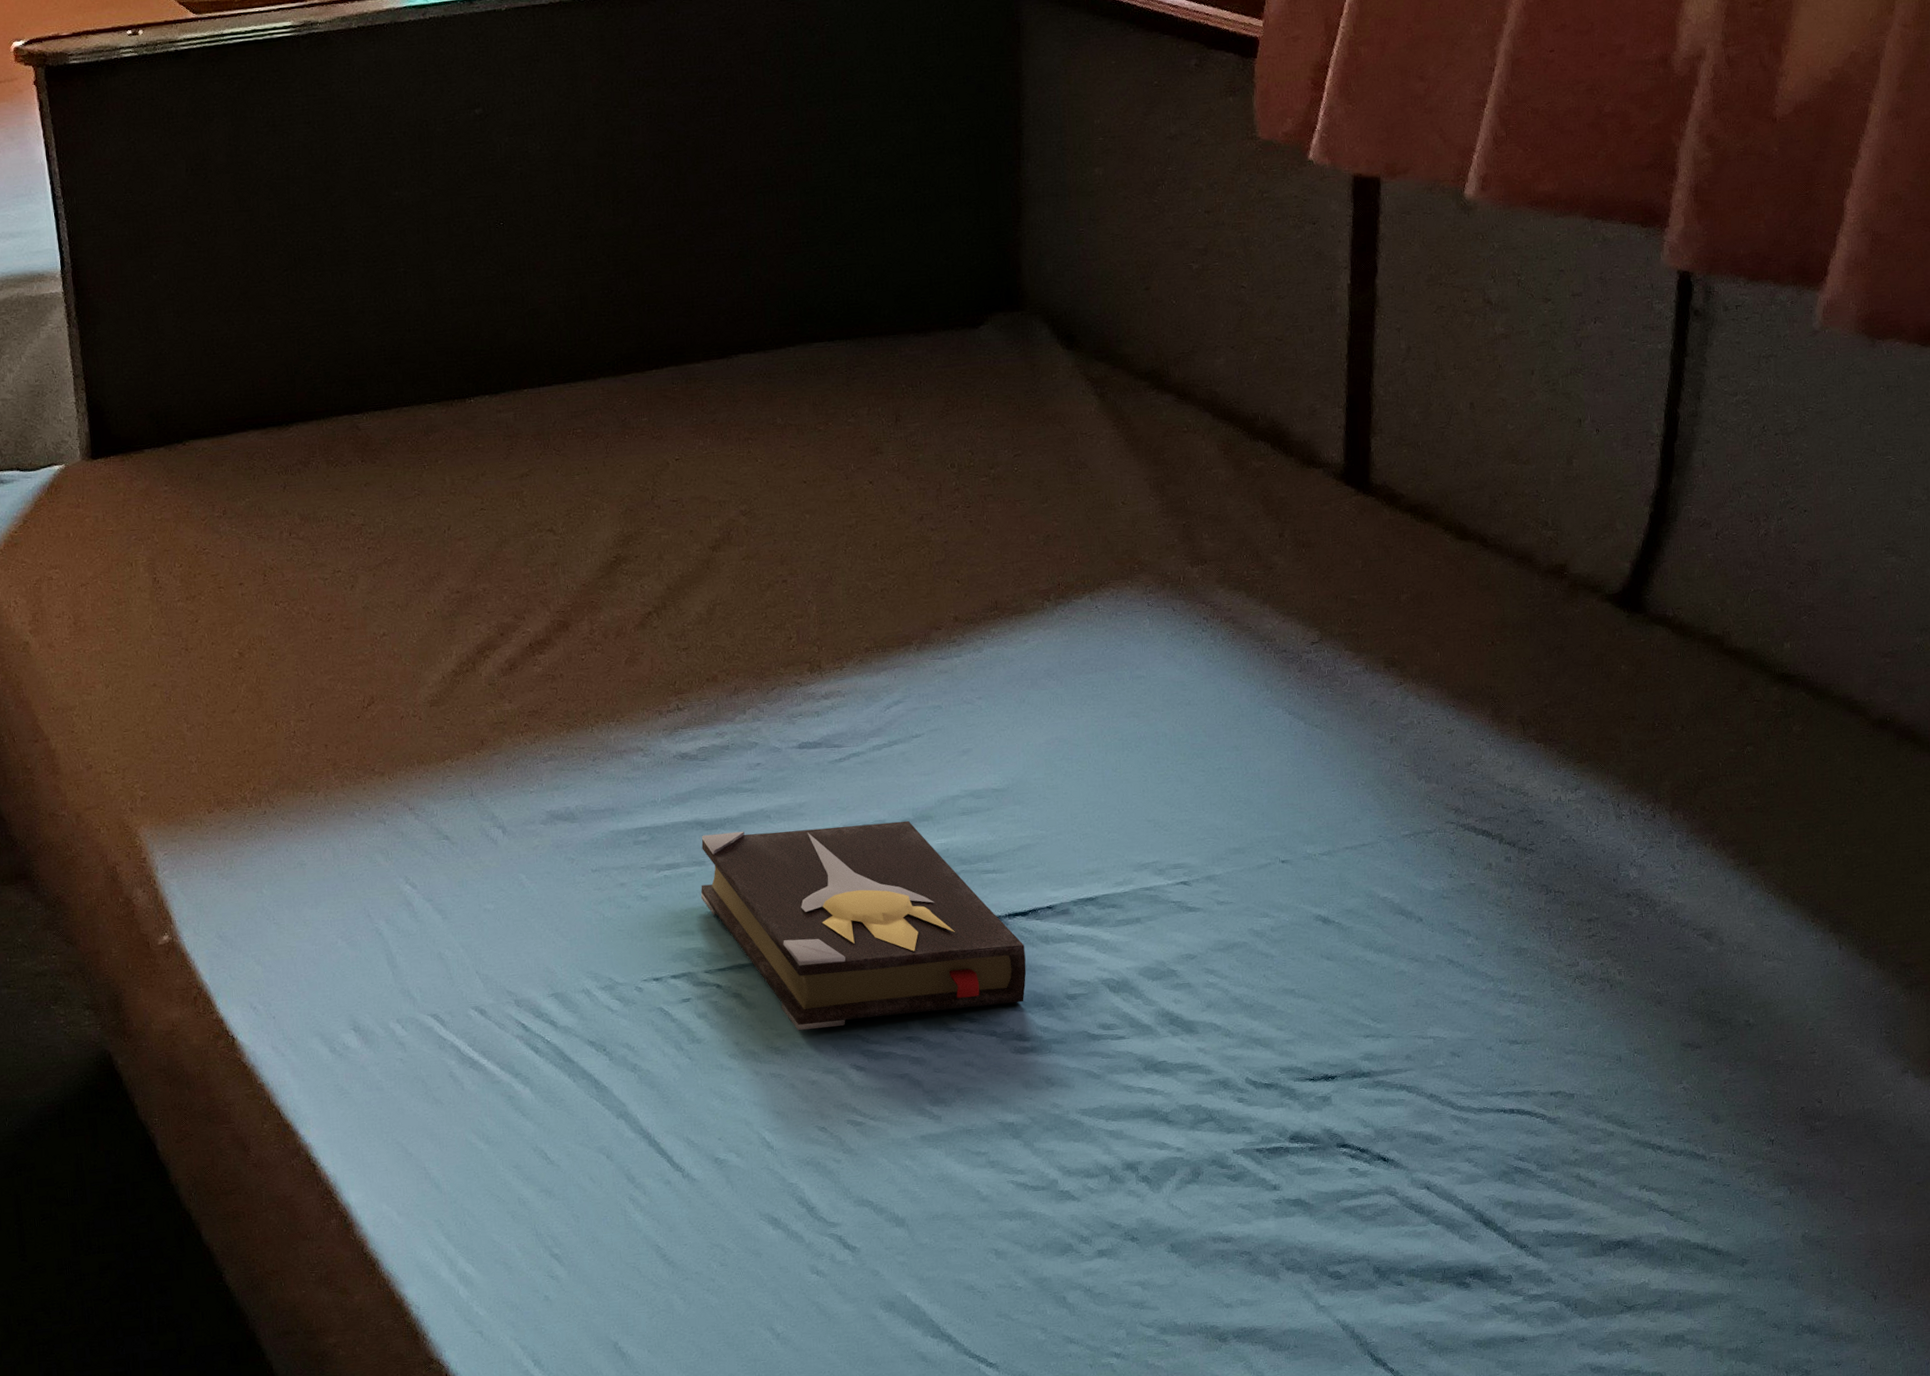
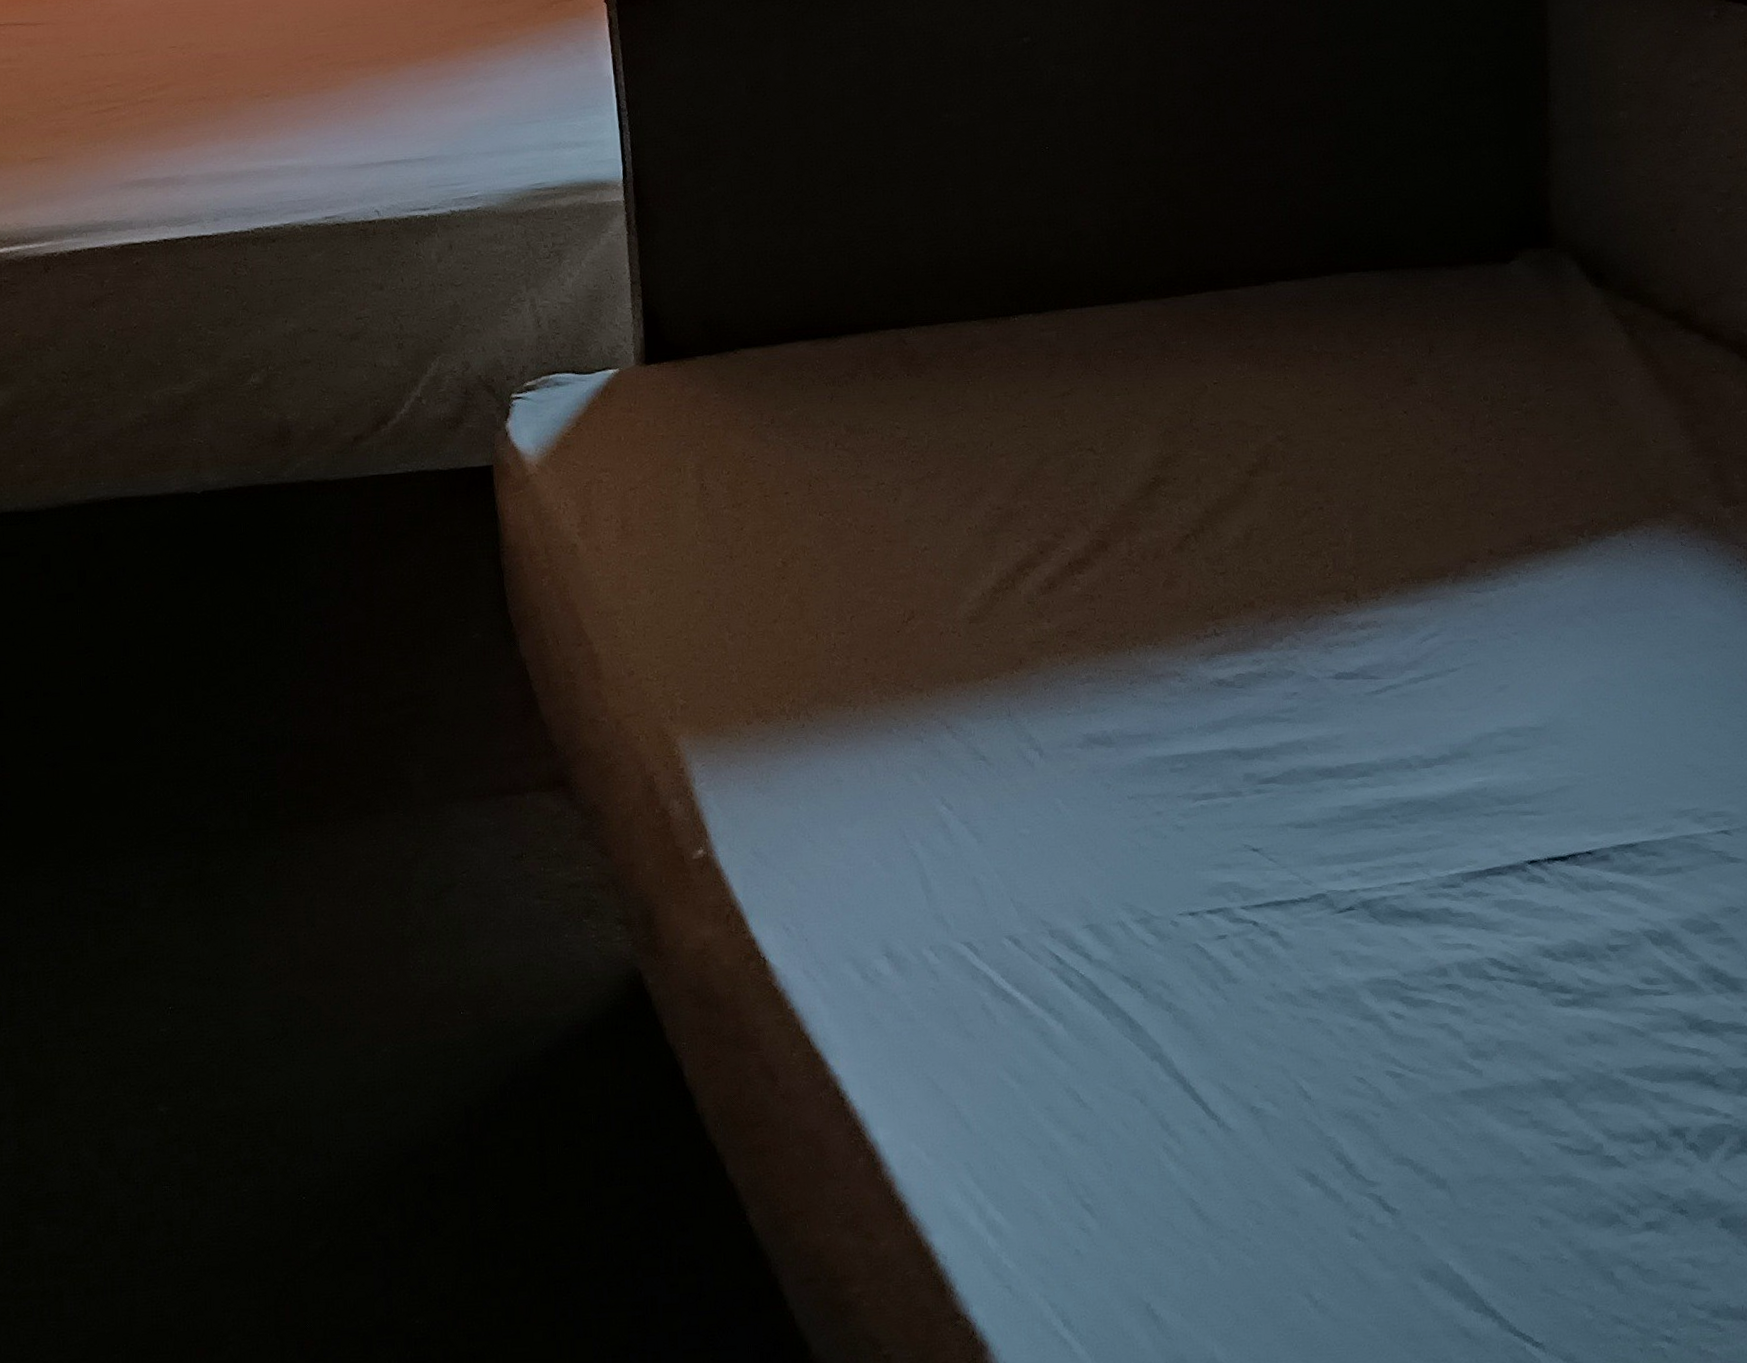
hardback book: present [700,820,1027,1030] -> none [1237,757,1567,973]

